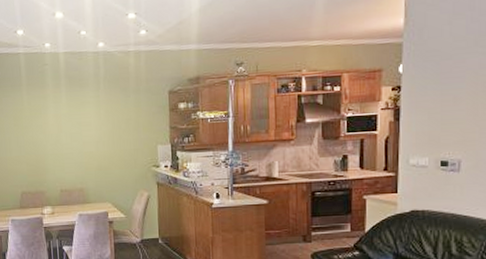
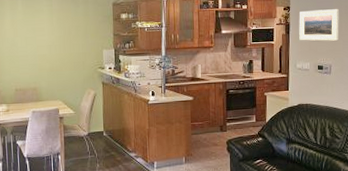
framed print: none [413,86,474,130] -> present [299,9,339,41]

